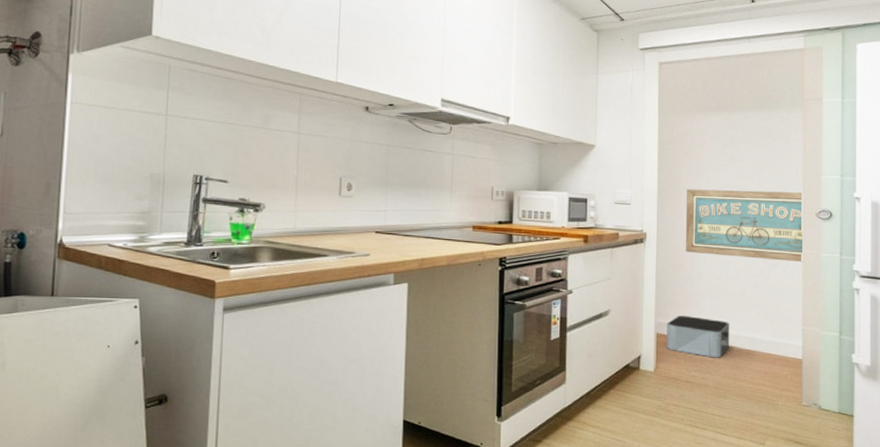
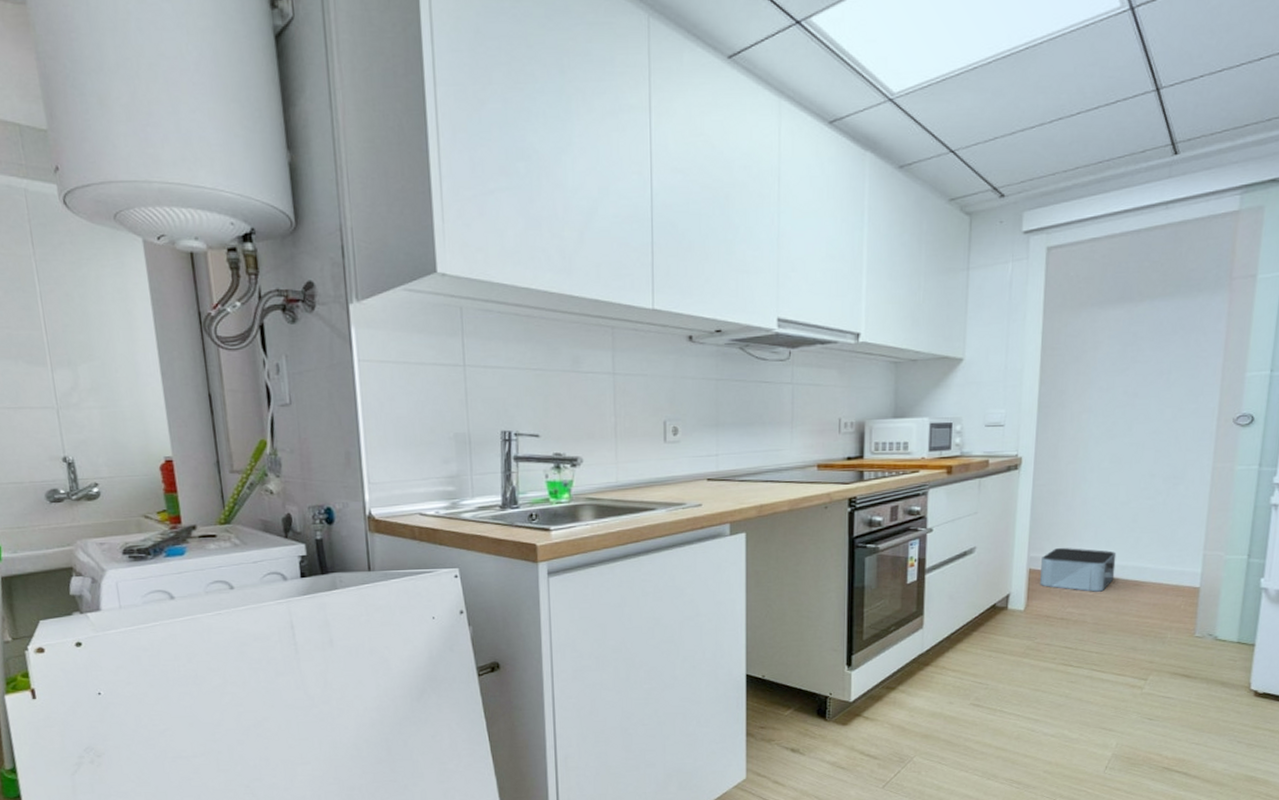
wall art: present [685,189,803,263] -> none [1068,396,1218,479]

